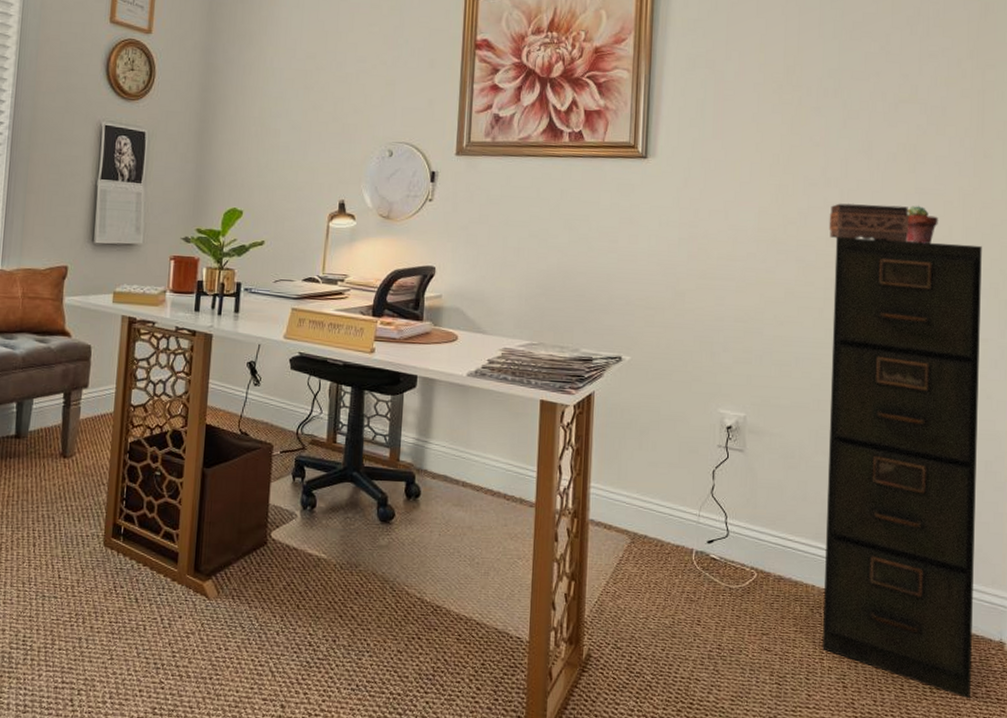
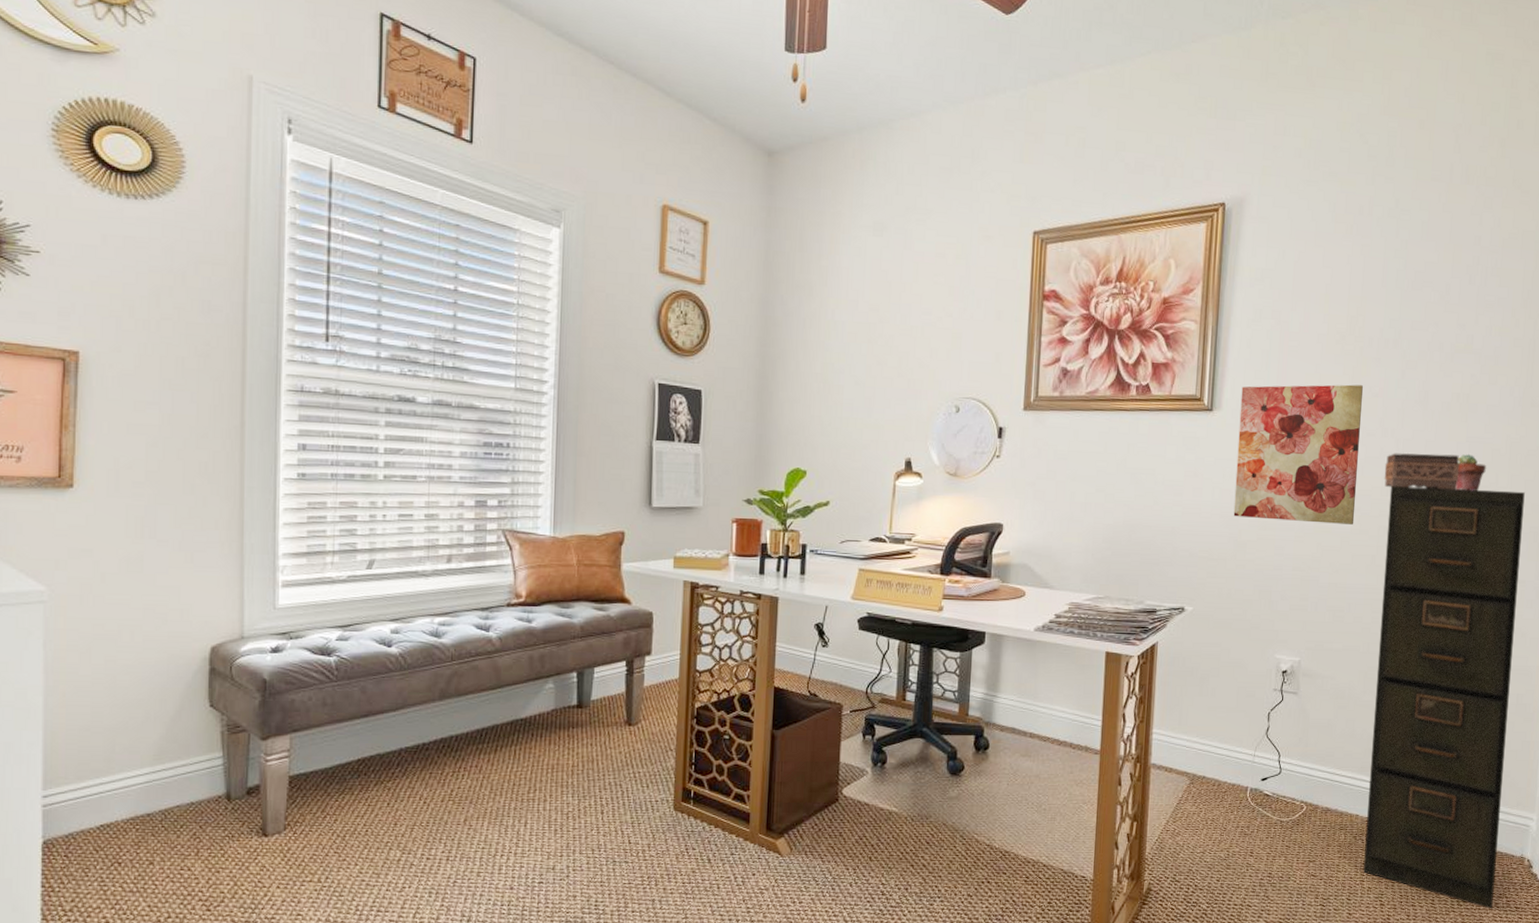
wall art: none [671,133,803,276] -> present [1233,384,1363,525]

